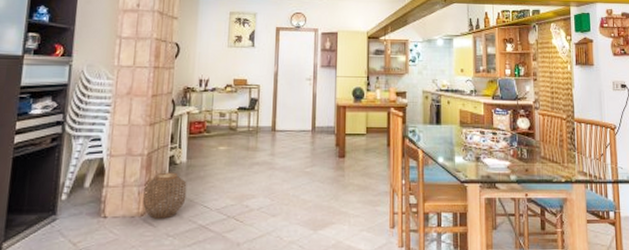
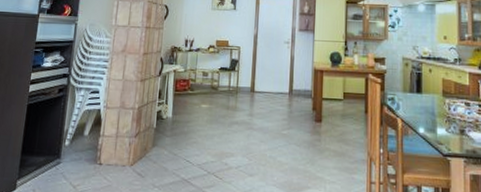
woven basket: present [142,172,187,219] -> none [132,126,172,170]

